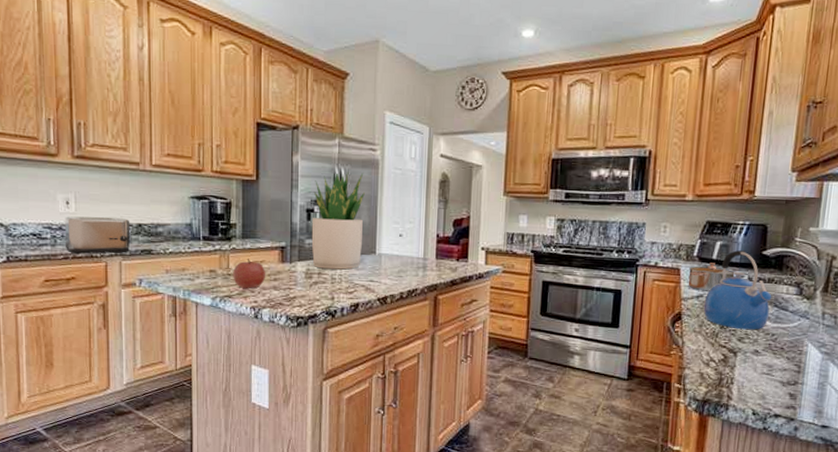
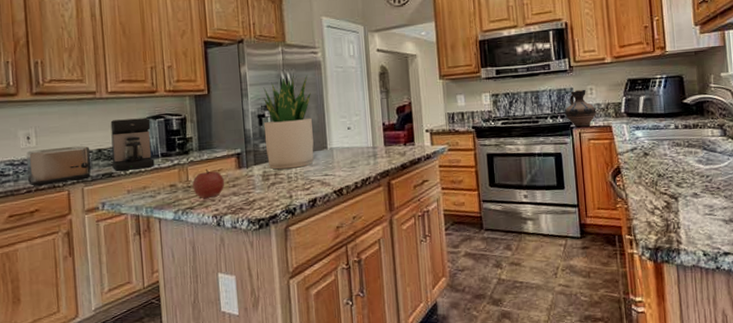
coffee maker: none [152,195,196,250] -> present [110,118,155,172]
ceramic jug: none [633,225,667,266] -> present [565,89,597,127]
cooking pot: present [688,263,735,291] -> none [620,116,662,144]
kettle: present [703,250,772,330] -> none [639,102,700,175]

